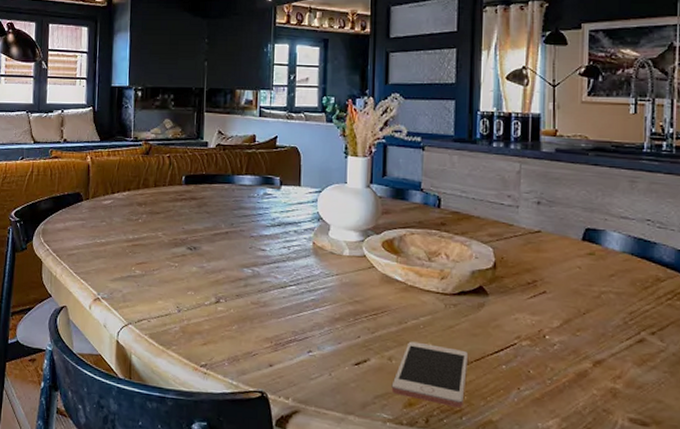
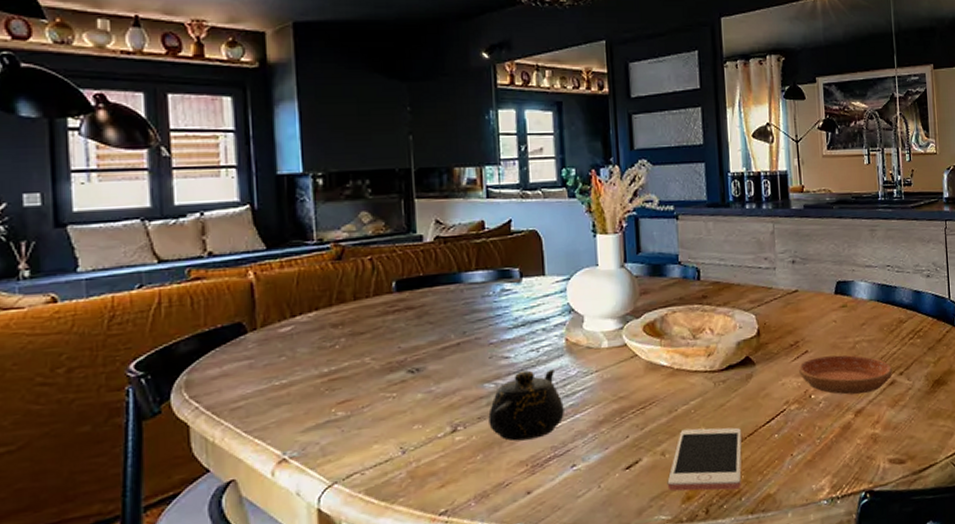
teapot: none [244,263,306,322] -> present [488,369,564,441]
saucer: none [533,299,642,345] -> present [798,355,892,395]

